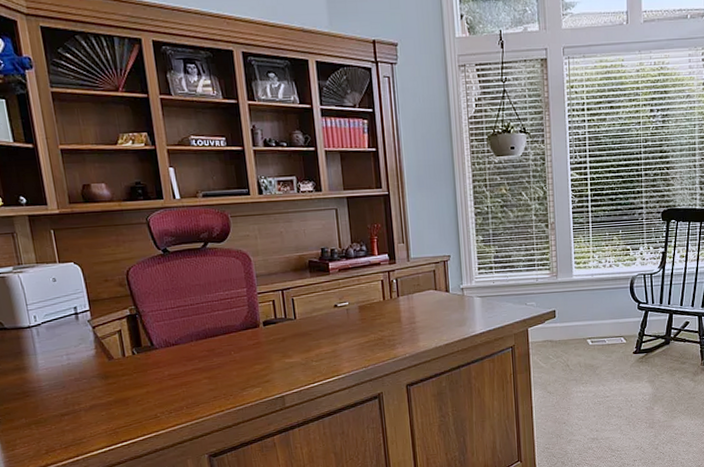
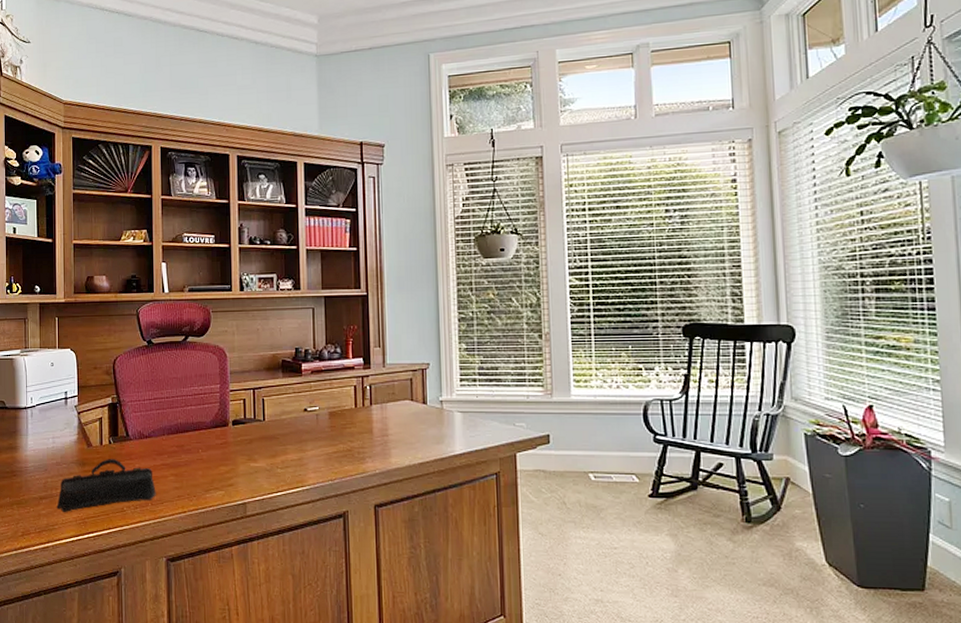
pencil case: none [81,369,191,425] -> present [56,459,156,512]

